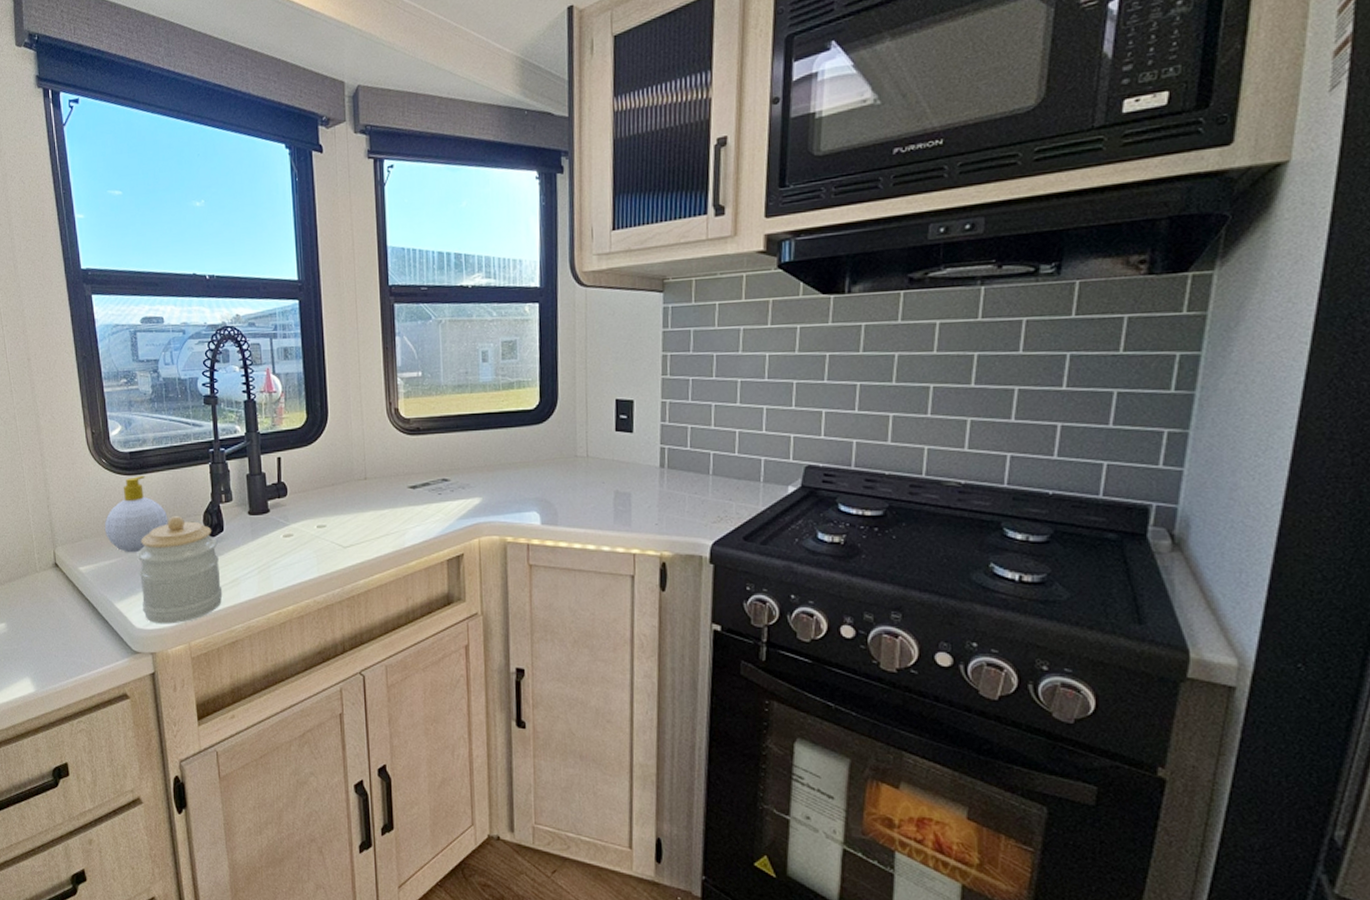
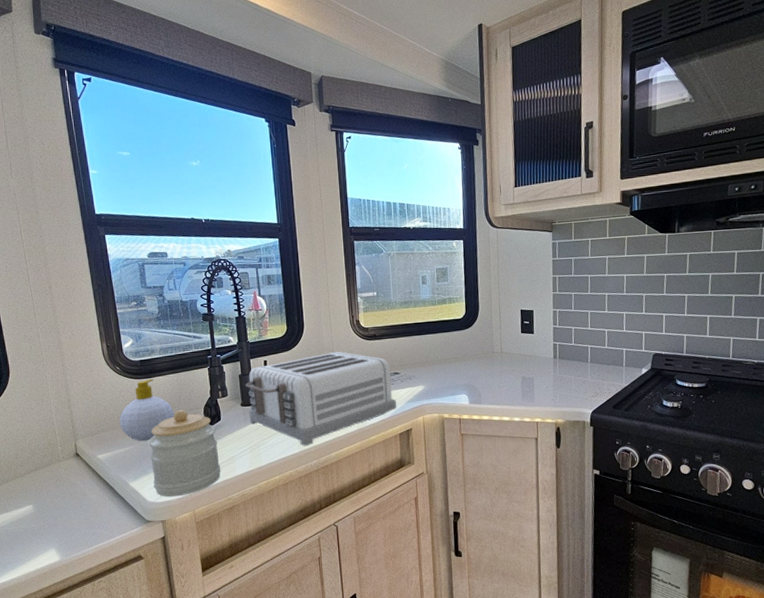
toaster: none [253,448,444,570] -> present [245,351,396,446]

